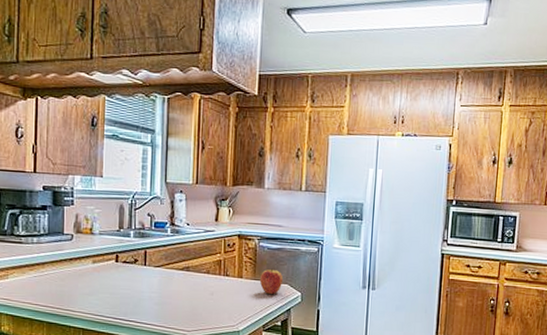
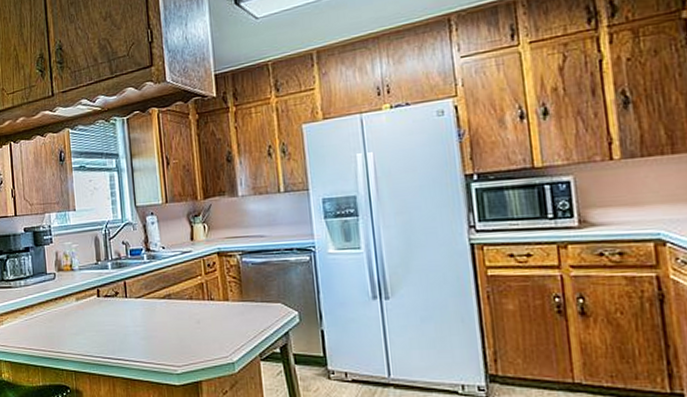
apple: present [259,269,284,294] -> none [247,286,275,316]

